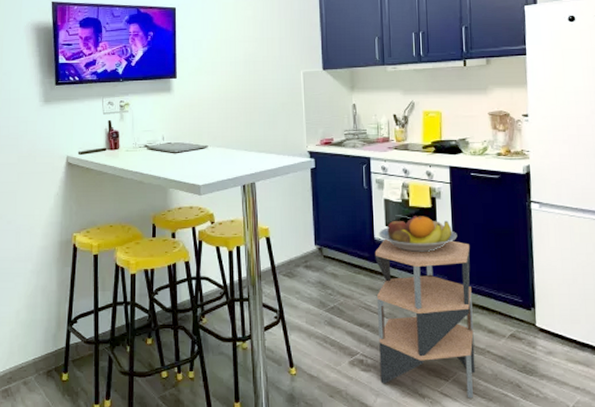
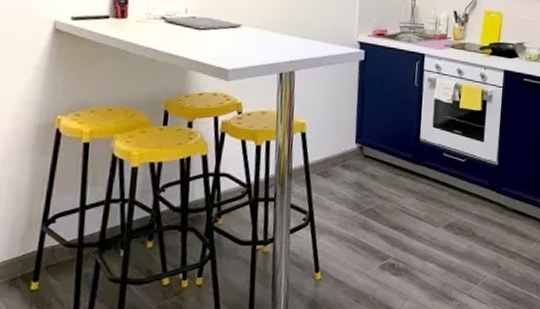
side table: present [375,240,476,399] -> none [410,141,515,301]
fruit bowl: present [379,216,457,253] -> none [425,118,504,157]

